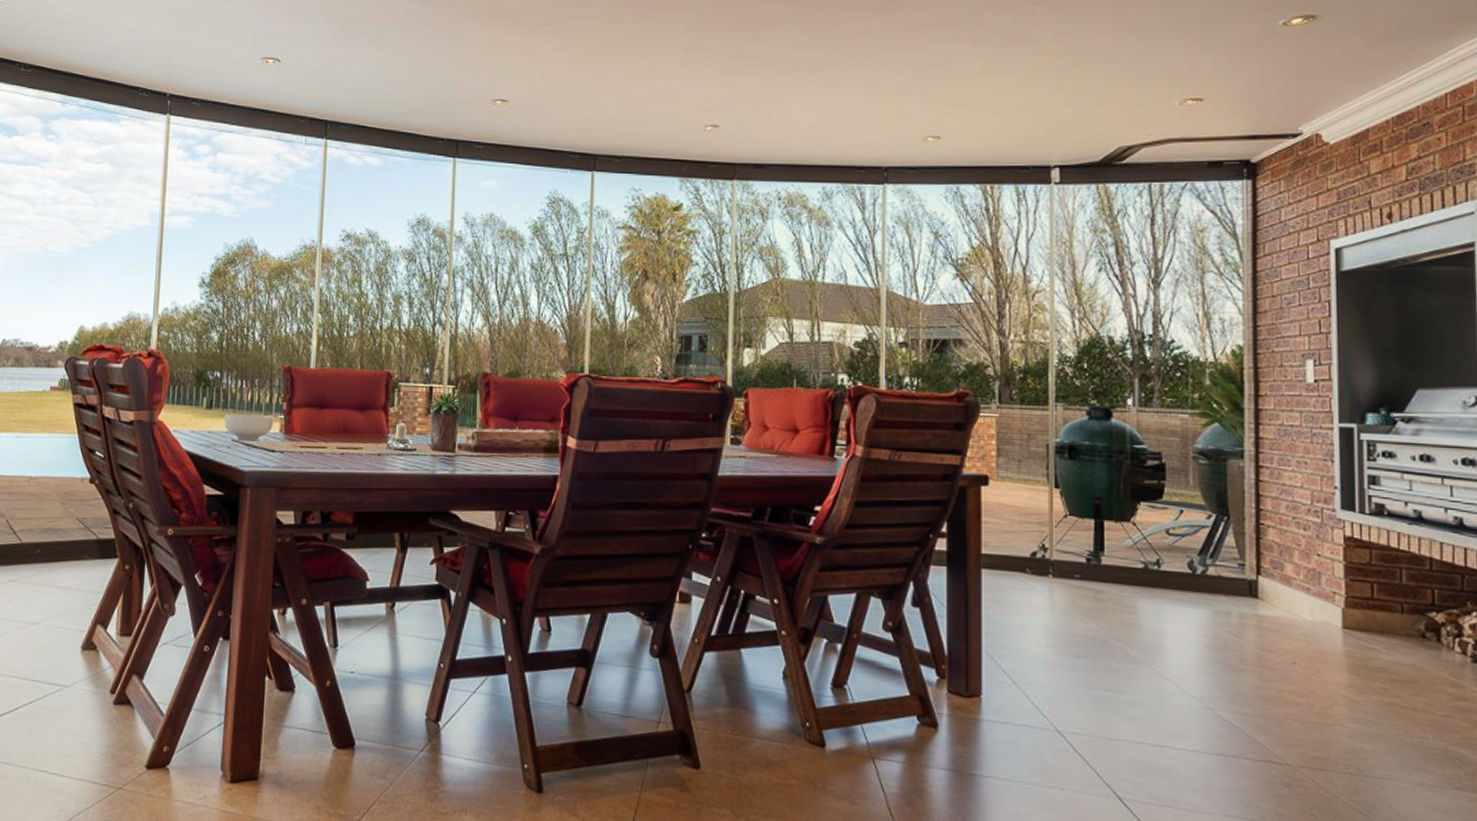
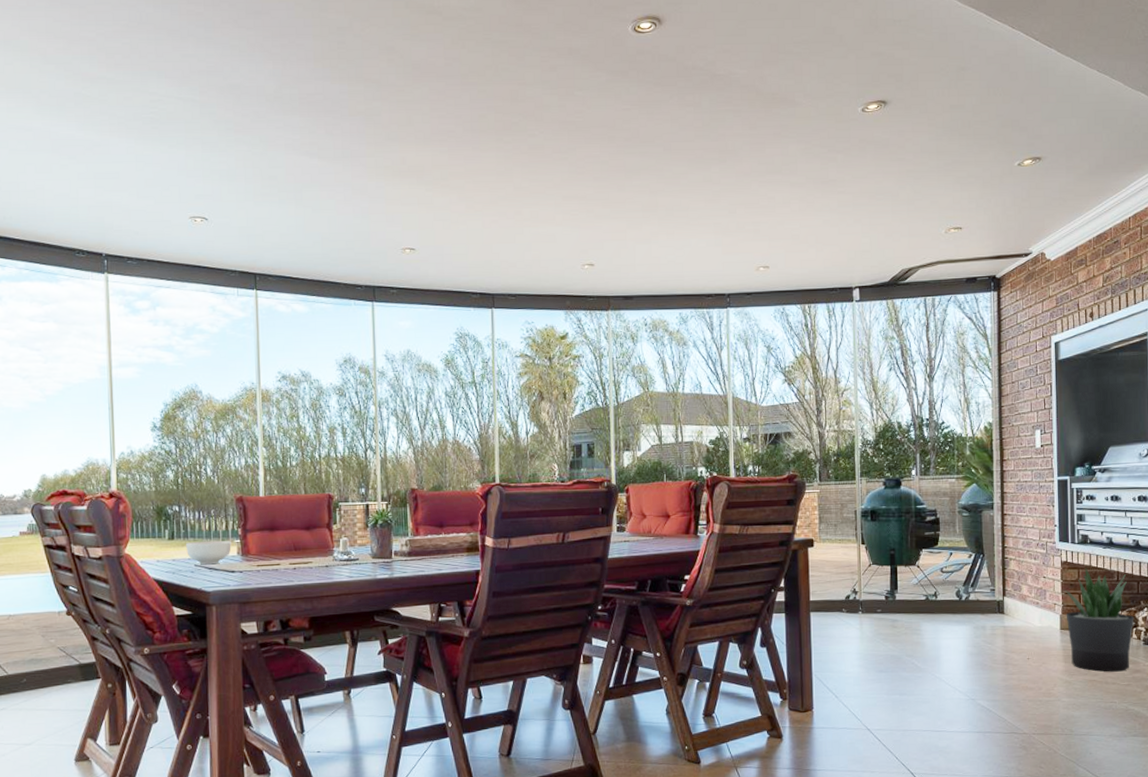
planter: none [1350,548,1457,696] -> present [1065,568,1134,672]

